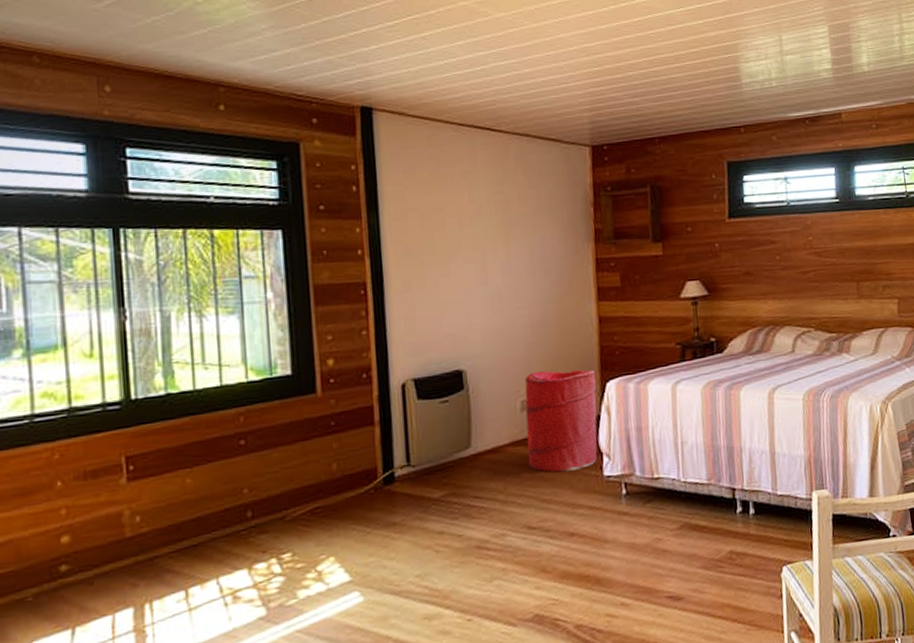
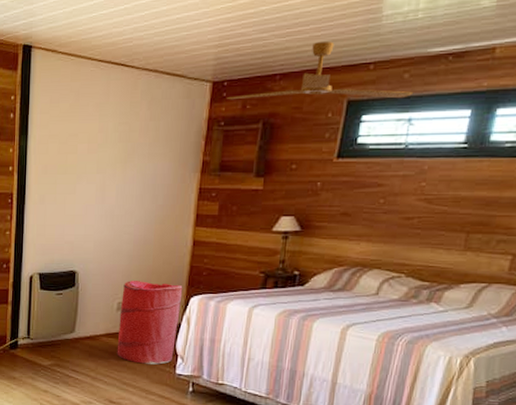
ceiling fan: none [609,106,783,165] -> present [227,41,412,100]

